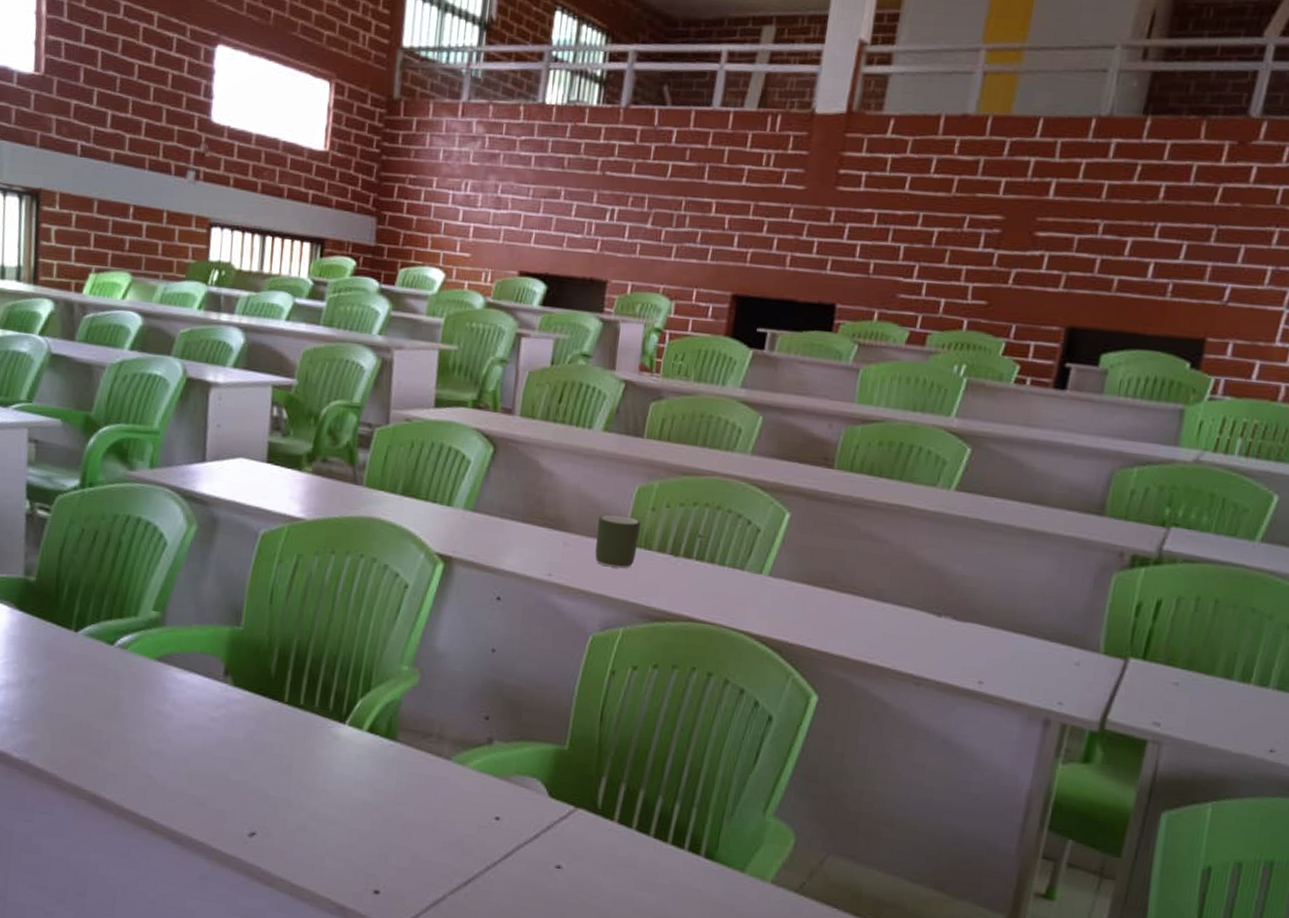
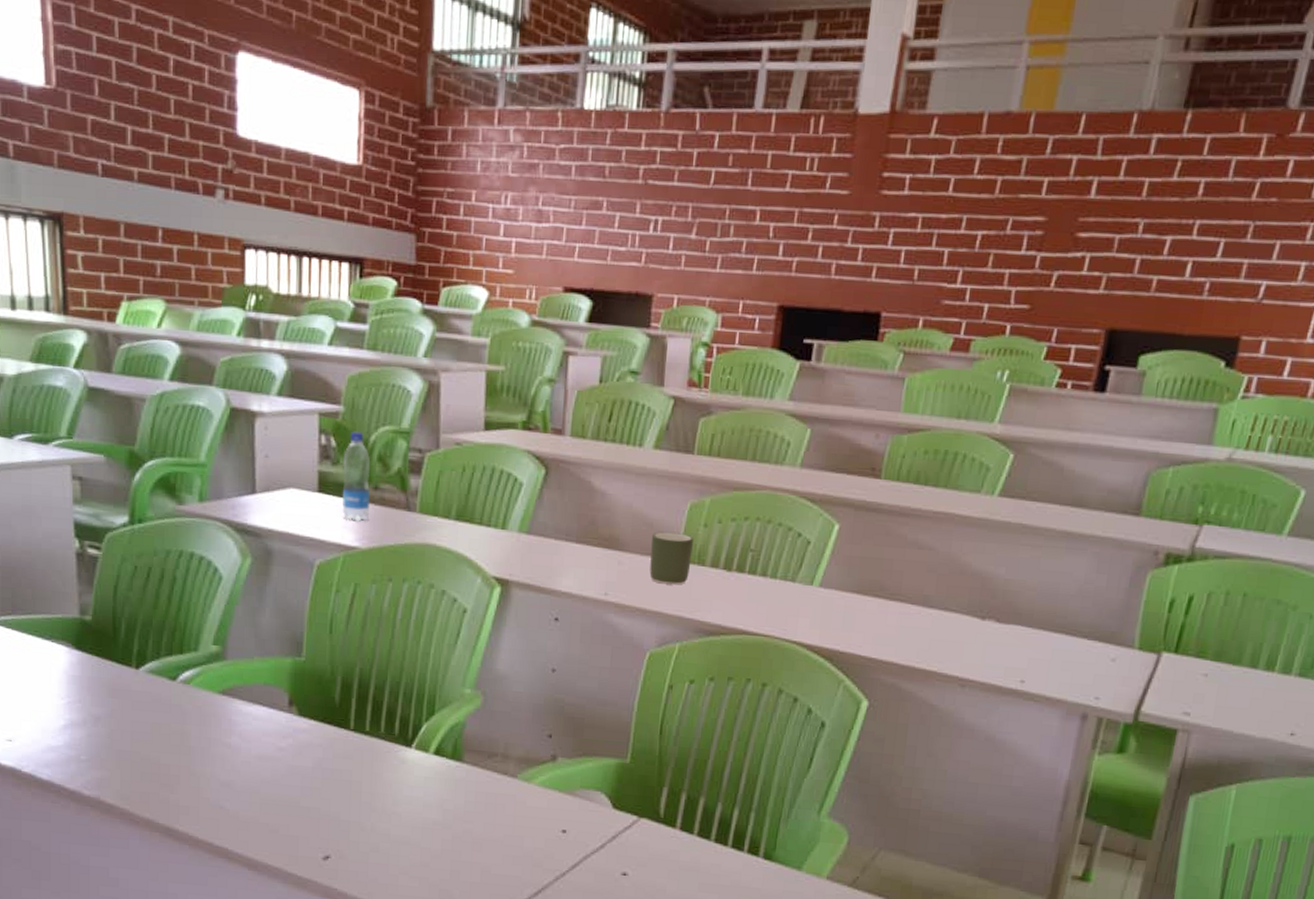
bottle: none [290,404,321,494] -> present [342,431,371,523]

